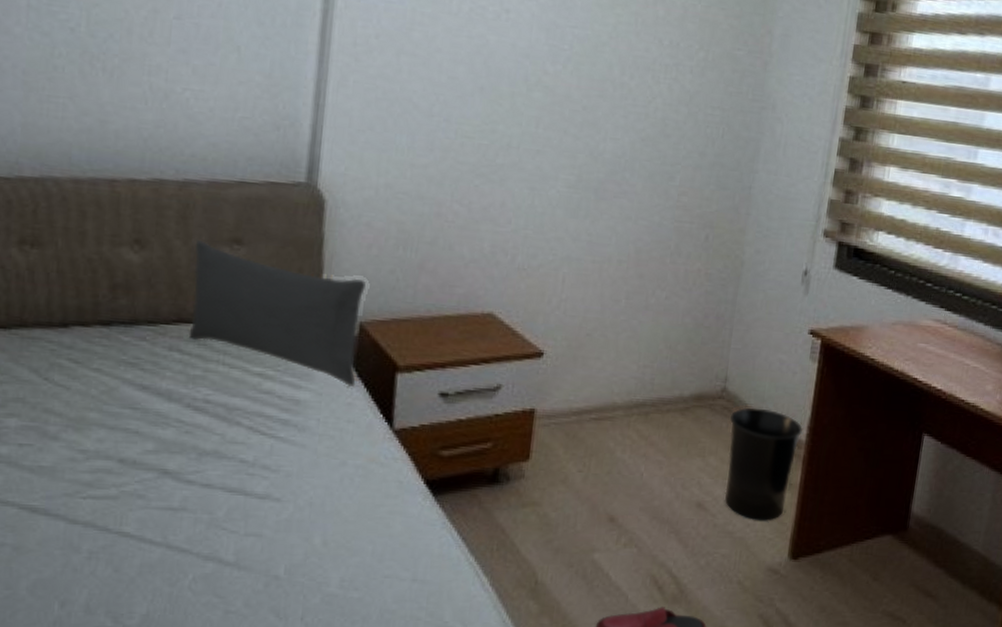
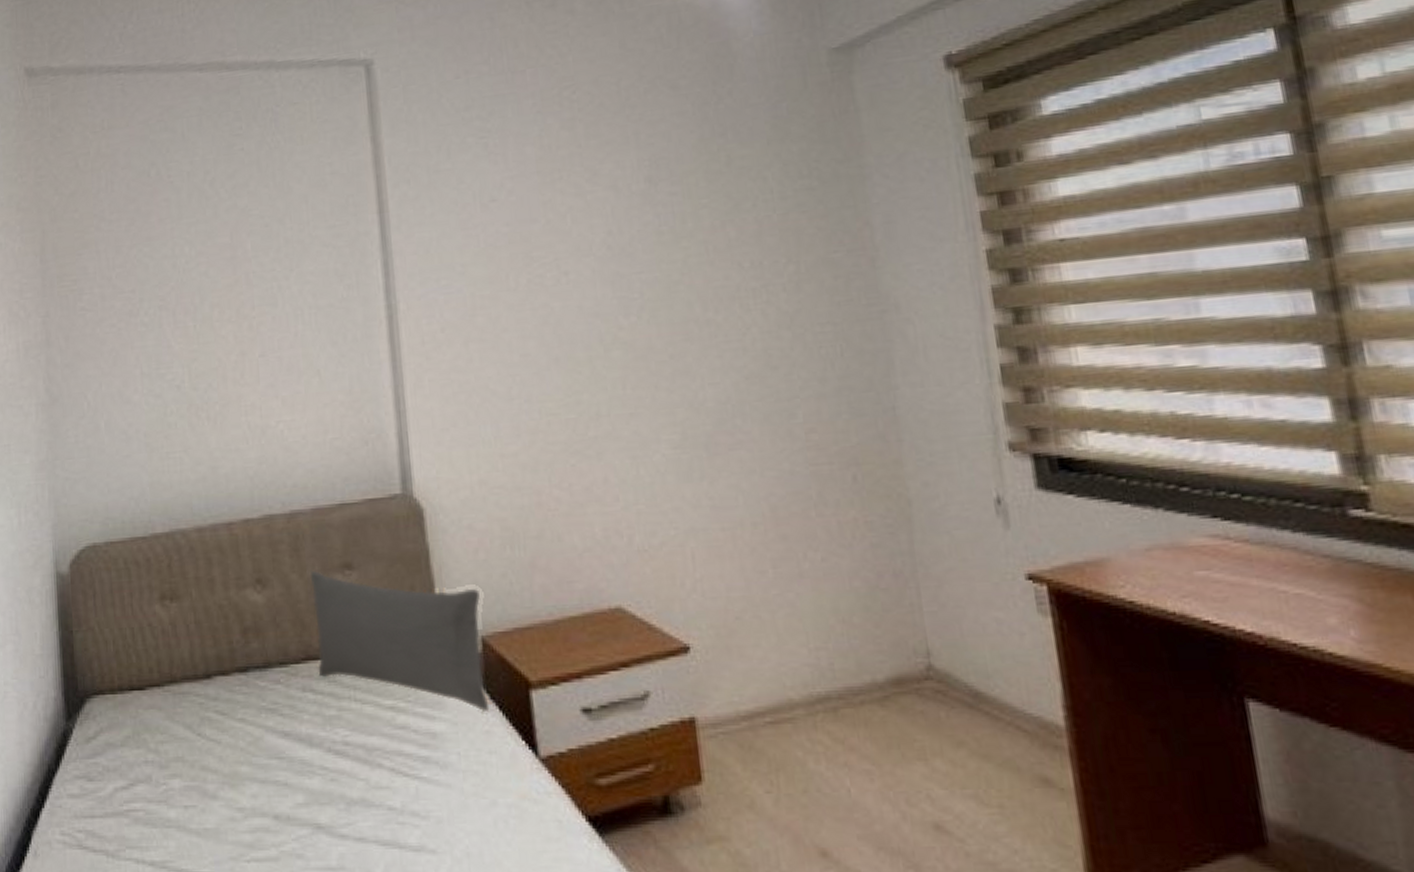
waste bin: present [725,408,803,520] -> none [948,687,1063,844]

